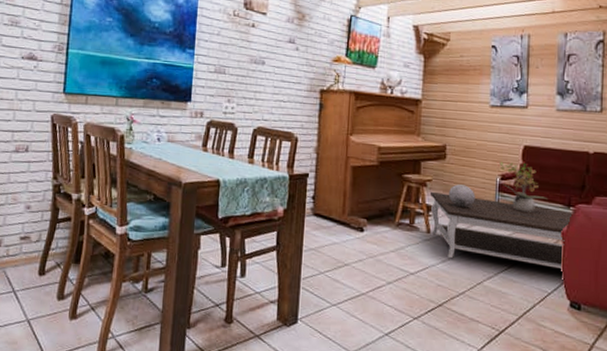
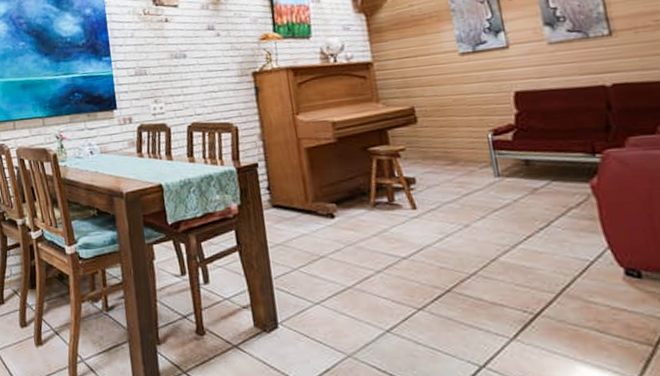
coffee table: present [431,191,574,269] -> none [407,159,603,236]
decorative sphere: present [448,184,476,208] -> none [428,148,466,175]
potted plant: present [497,161,548,212] -> none [483,109,562,169]

